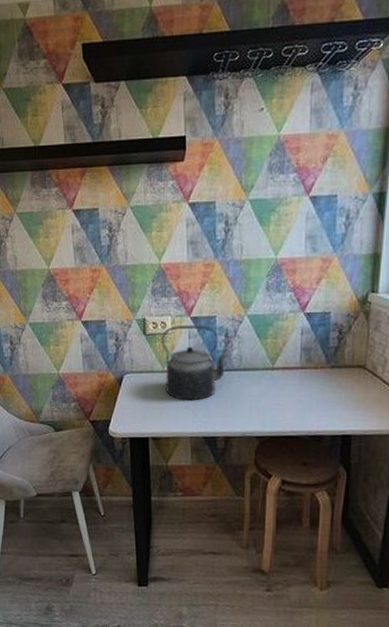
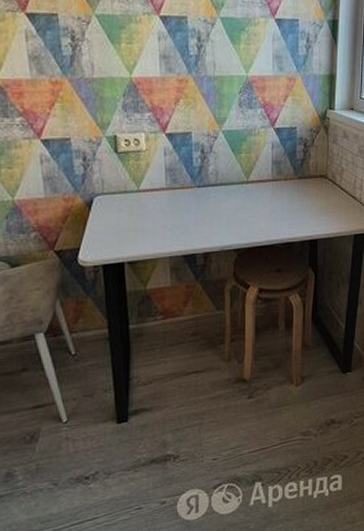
kettle: present [162,325,229,401] -> none [136,141,206,220]

